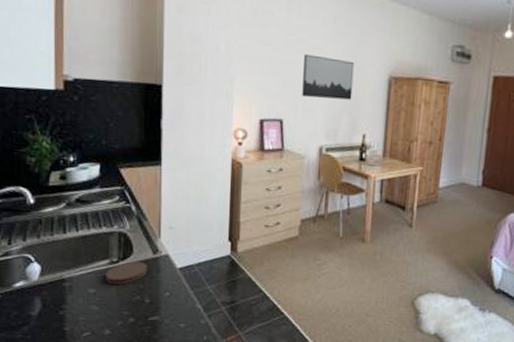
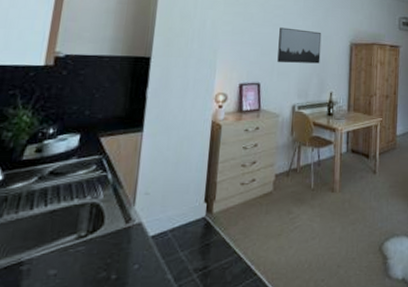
coaster: present [106,262,147,285] -> none [70,234,118,263]

